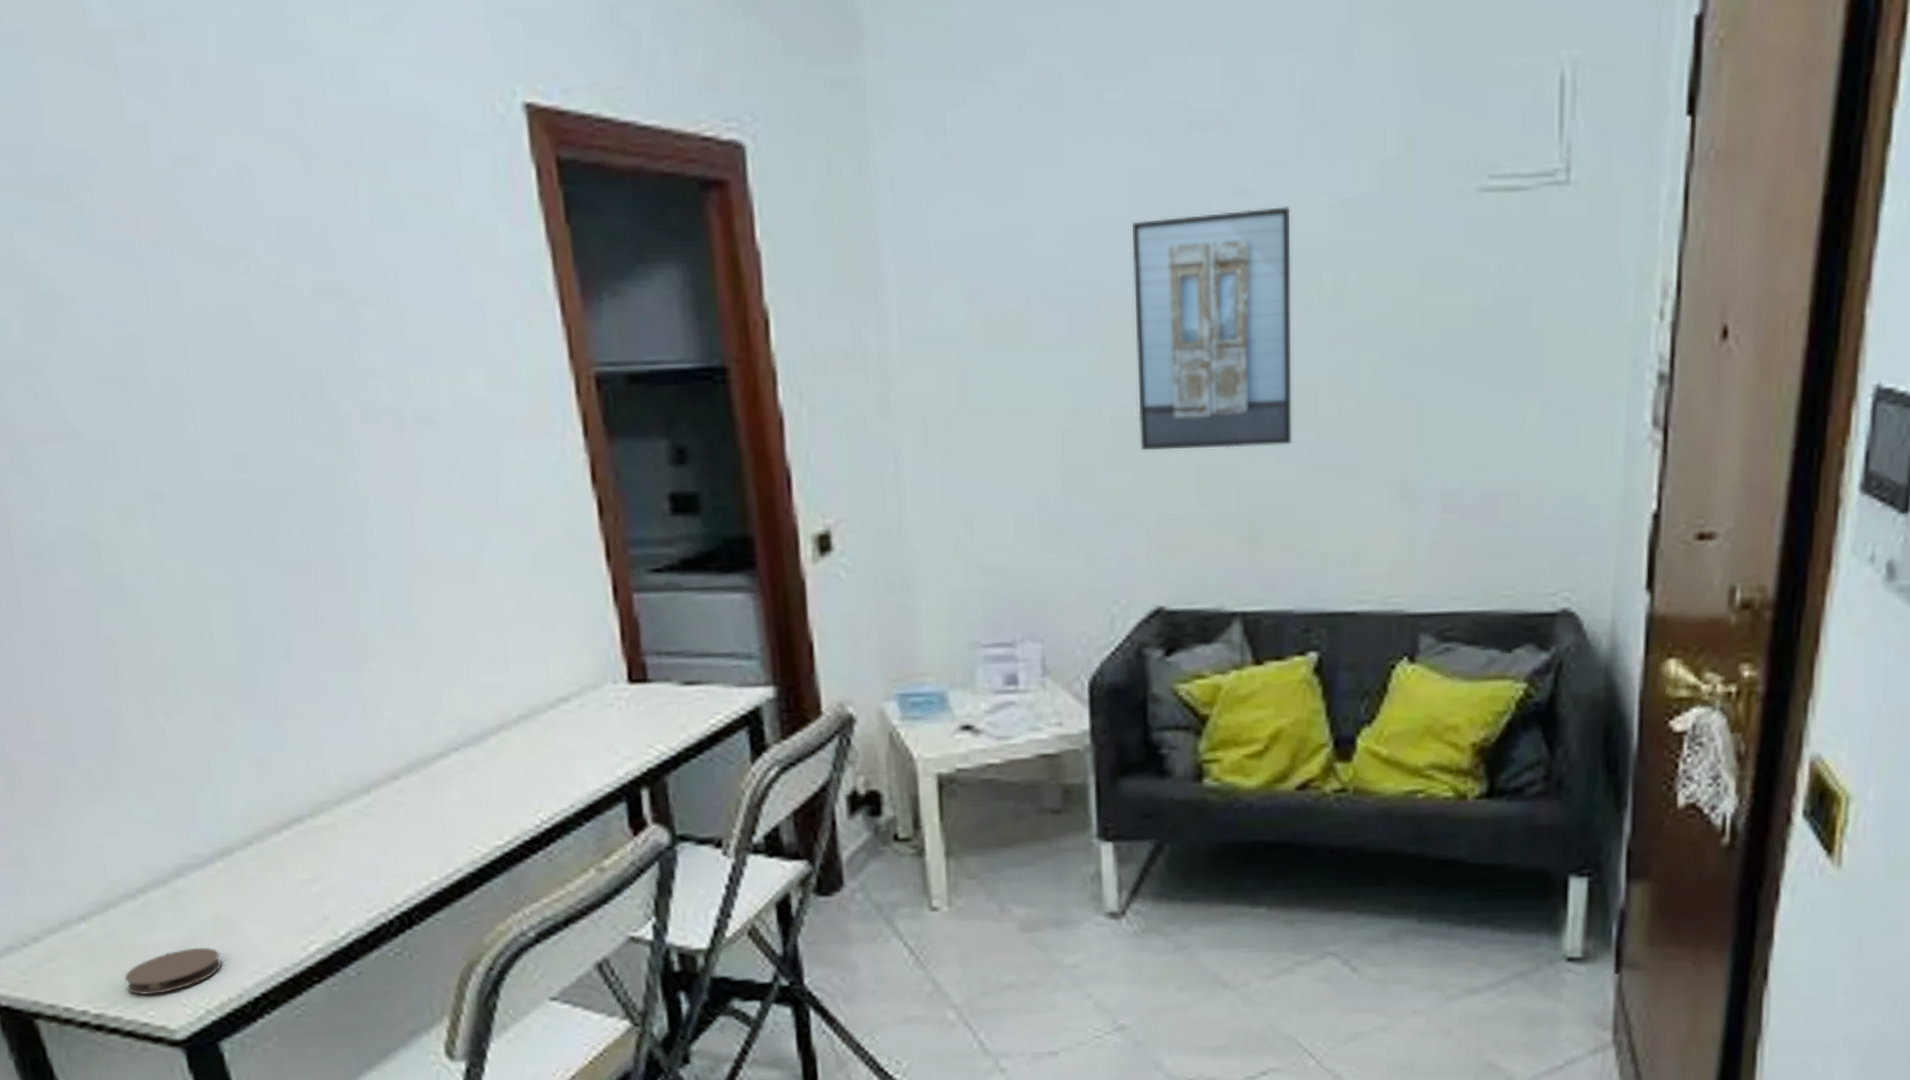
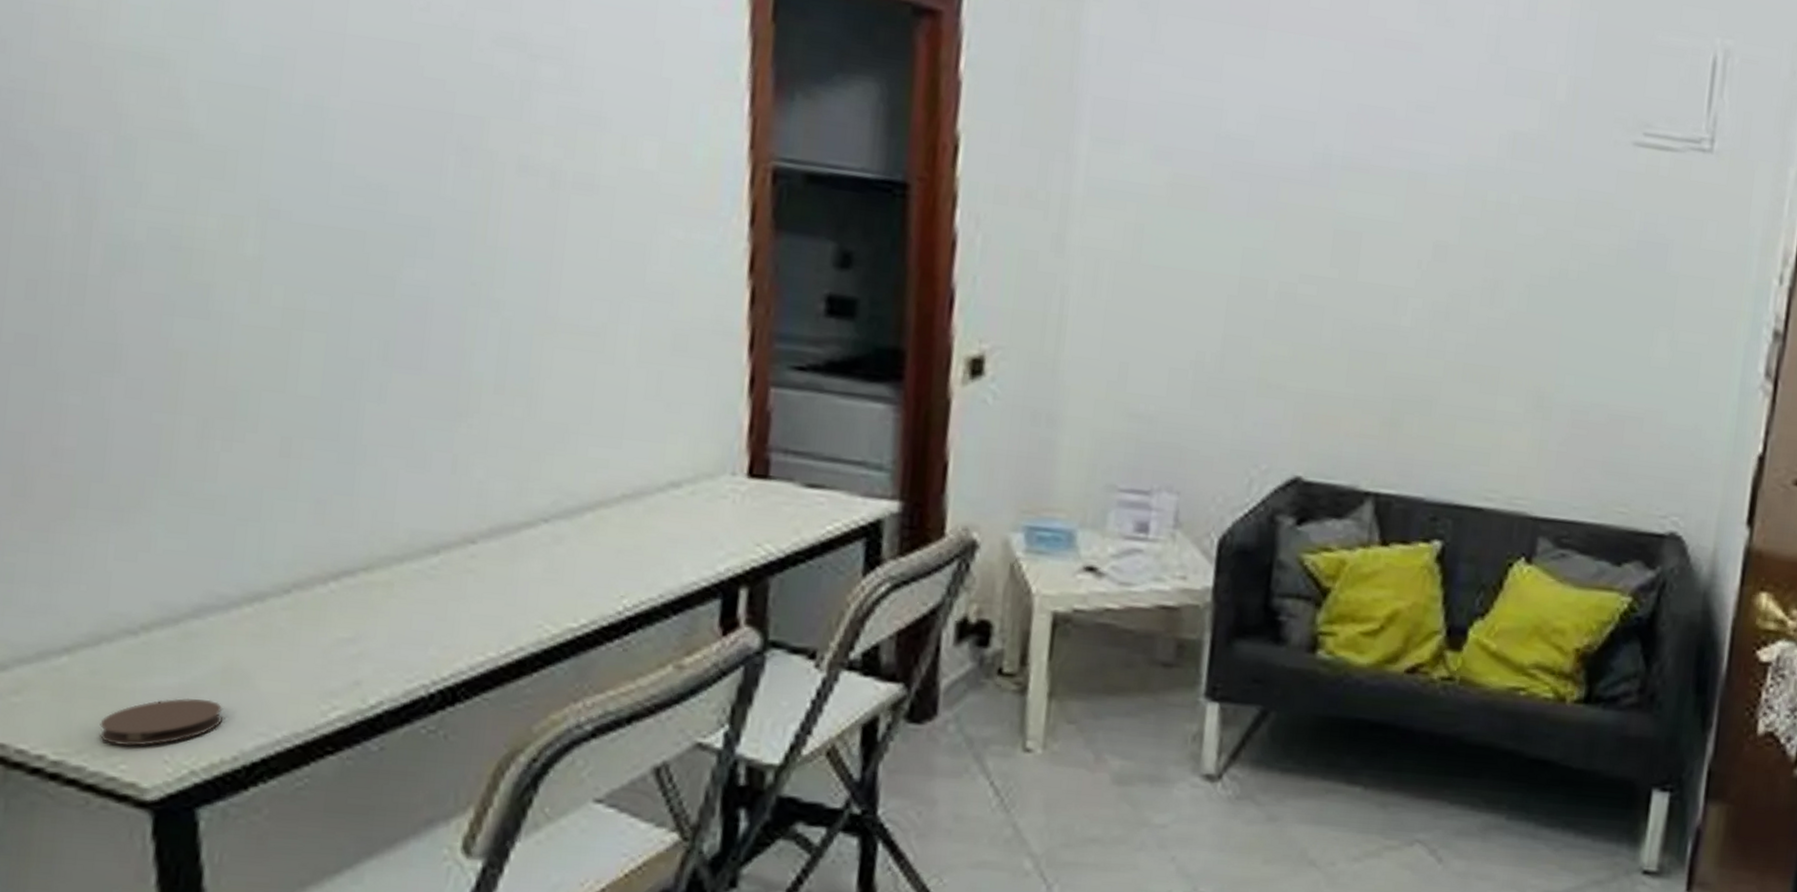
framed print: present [1132,206,1292,451] -> none [1299,117,1465,343]

